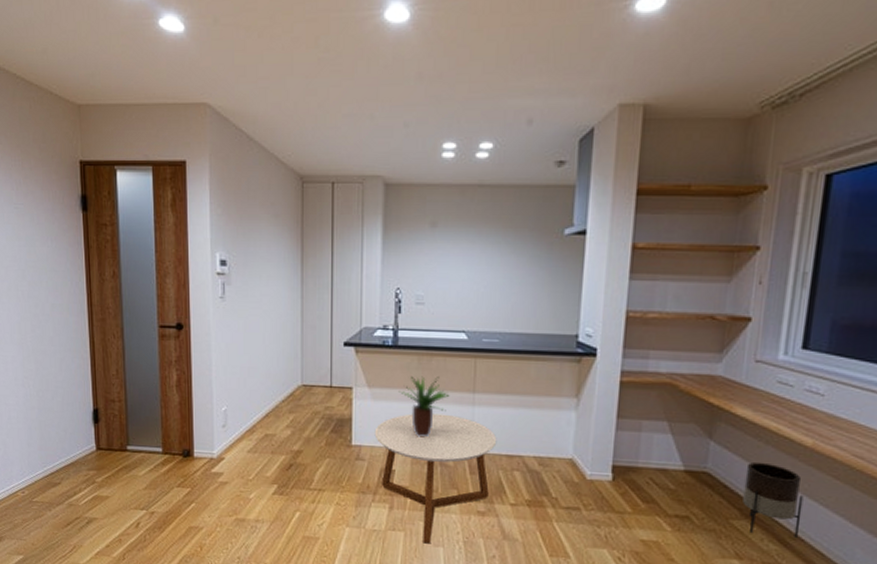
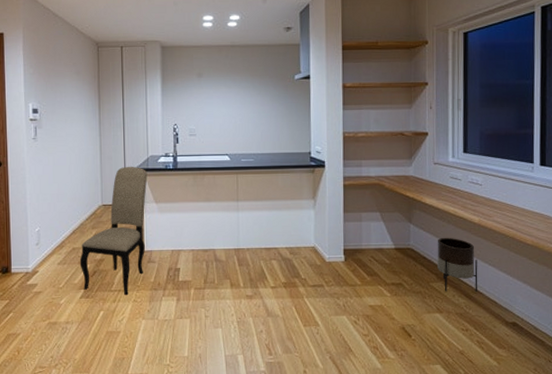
dining chair: none [273,338,360,497] -> present [79,166,148,296]
coffee table: present [374,413,497,544] -> none [162,220,258,327]
potted plant: present [399,375,450,438] -> none [180,191,219,240]

